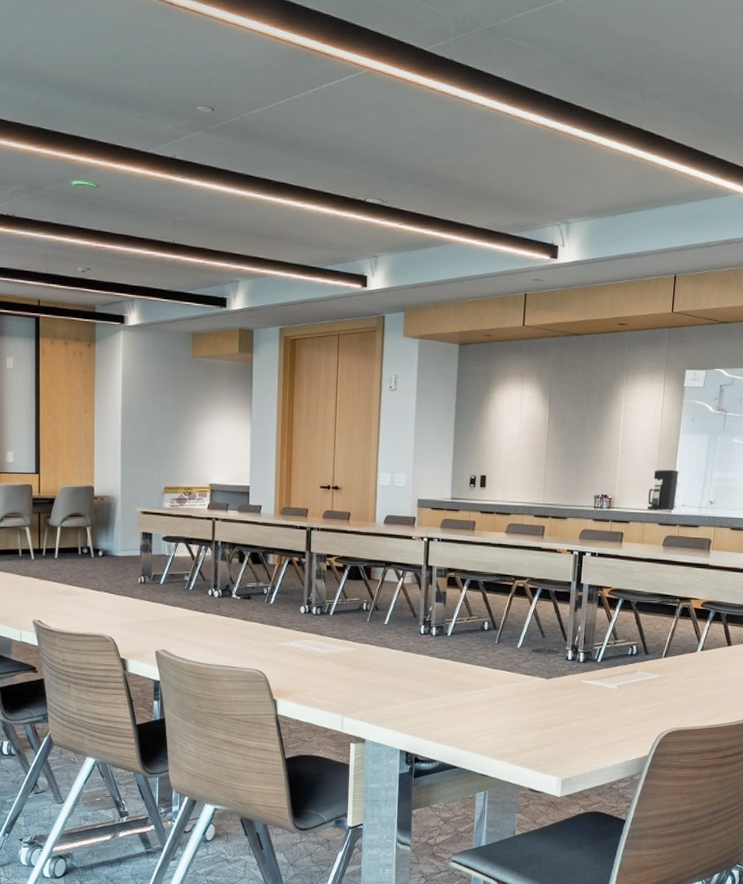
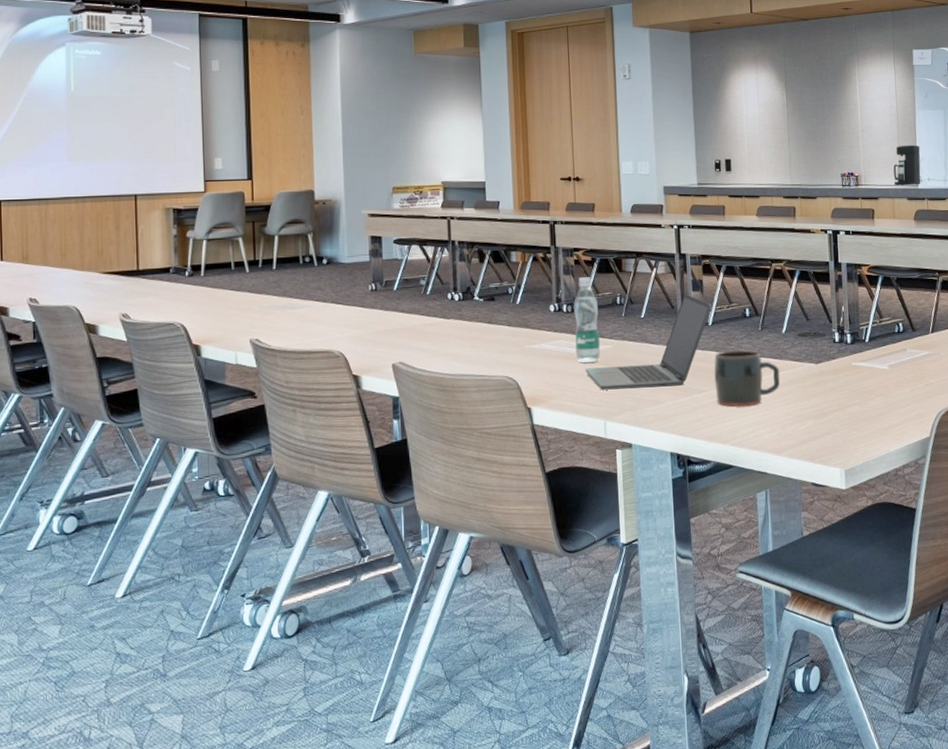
bottle: none [321,582,346,662] -> present [574,277,601,363]
laptop: none [328,605,453,690] -> present [585,294,712,390]
mug: none [447,661,511,714] -> present [714,350,780,407]

